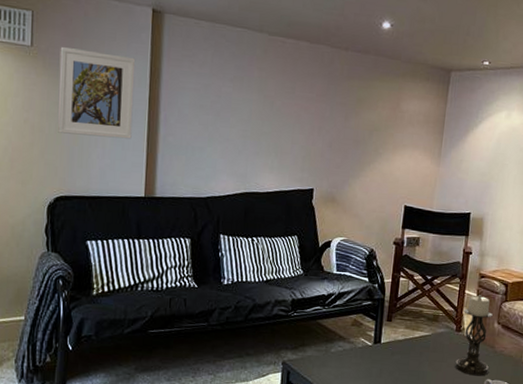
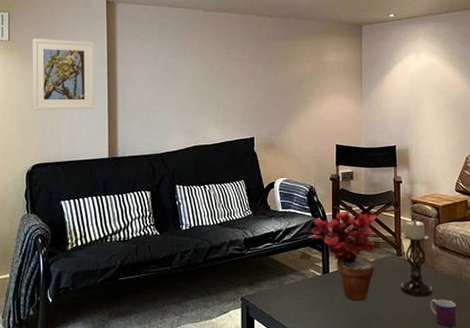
potted plant: none [364,279,440,375] -> present [310,211,377,301]

